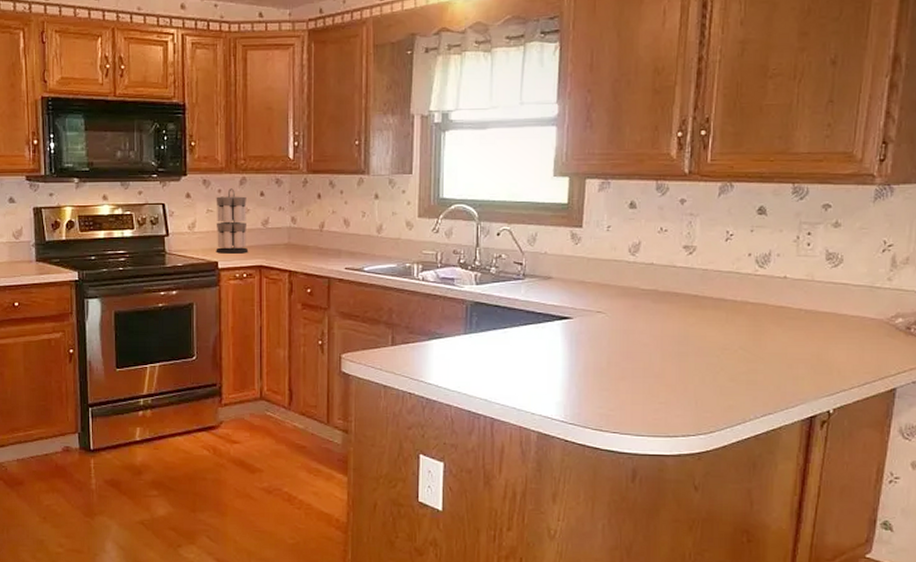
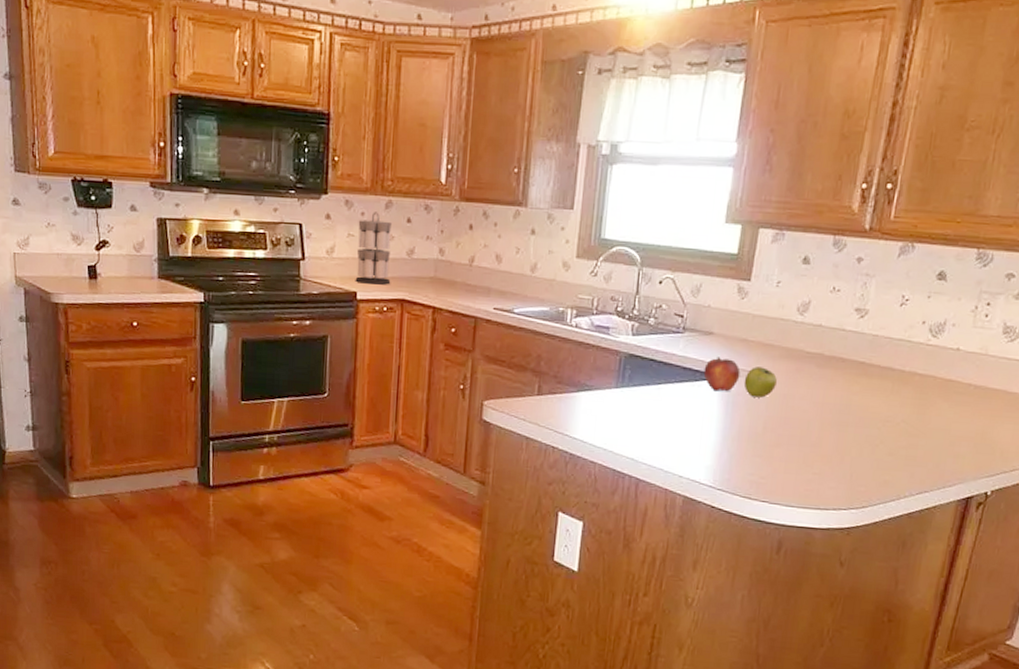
fruit: none [546,299,581,332] -> present [703,357,741,392]
fruit: none [585,306,616,334] -> present [743,366,777,398]

